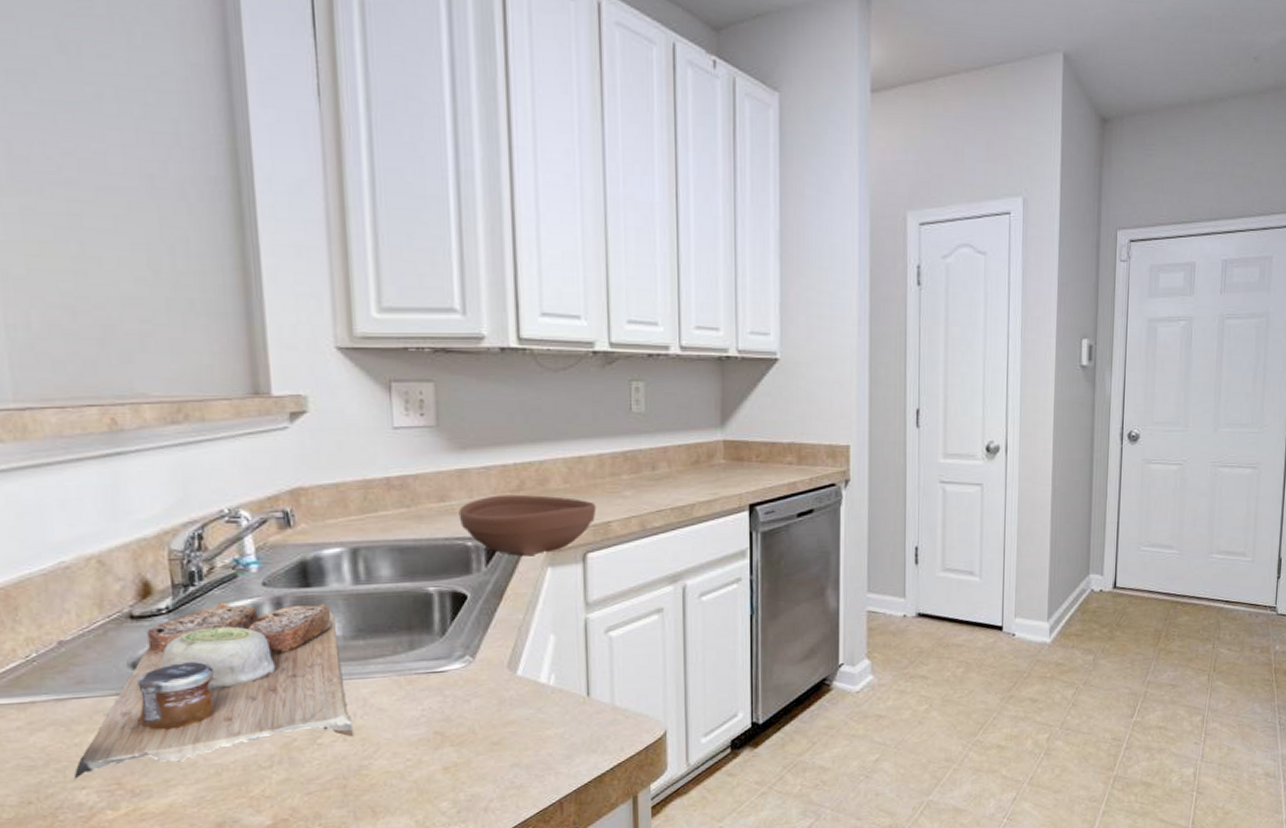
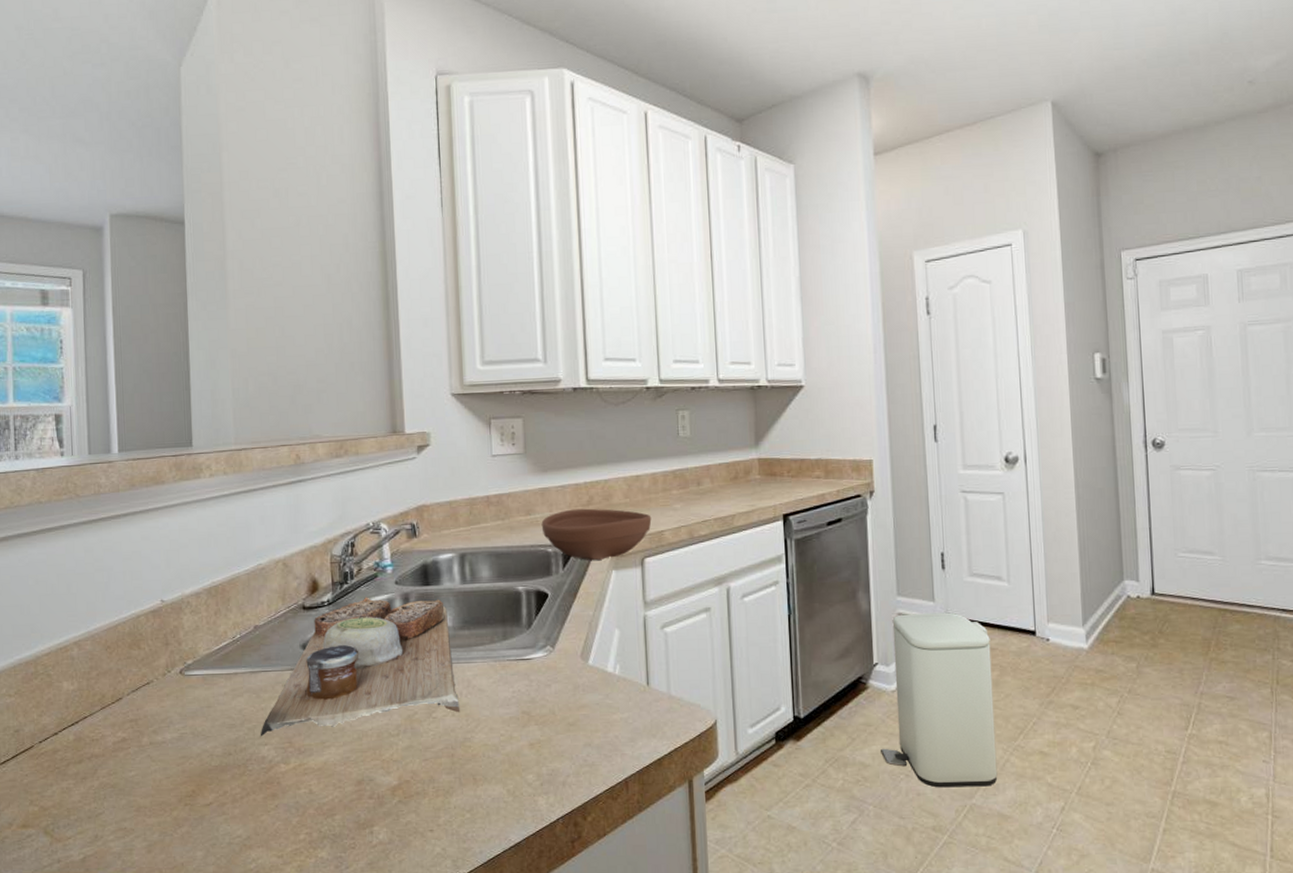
pedal bin: none [842,609,958,787] -> present [881,612,998,788]

